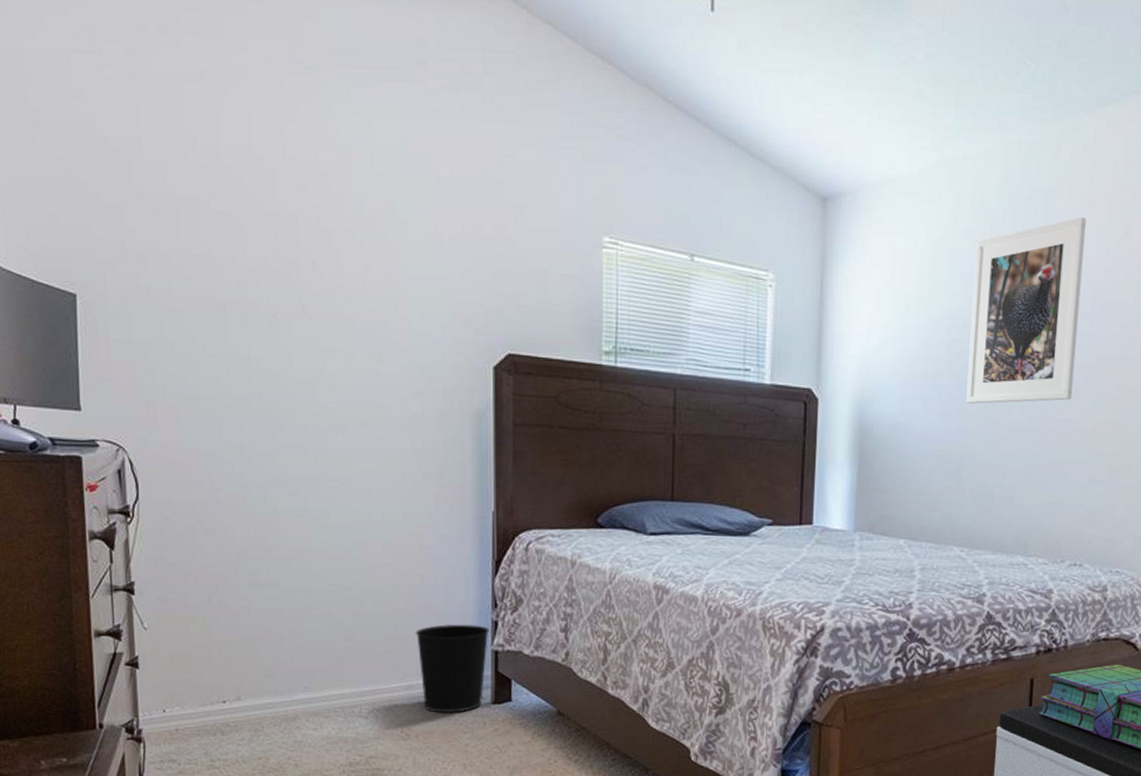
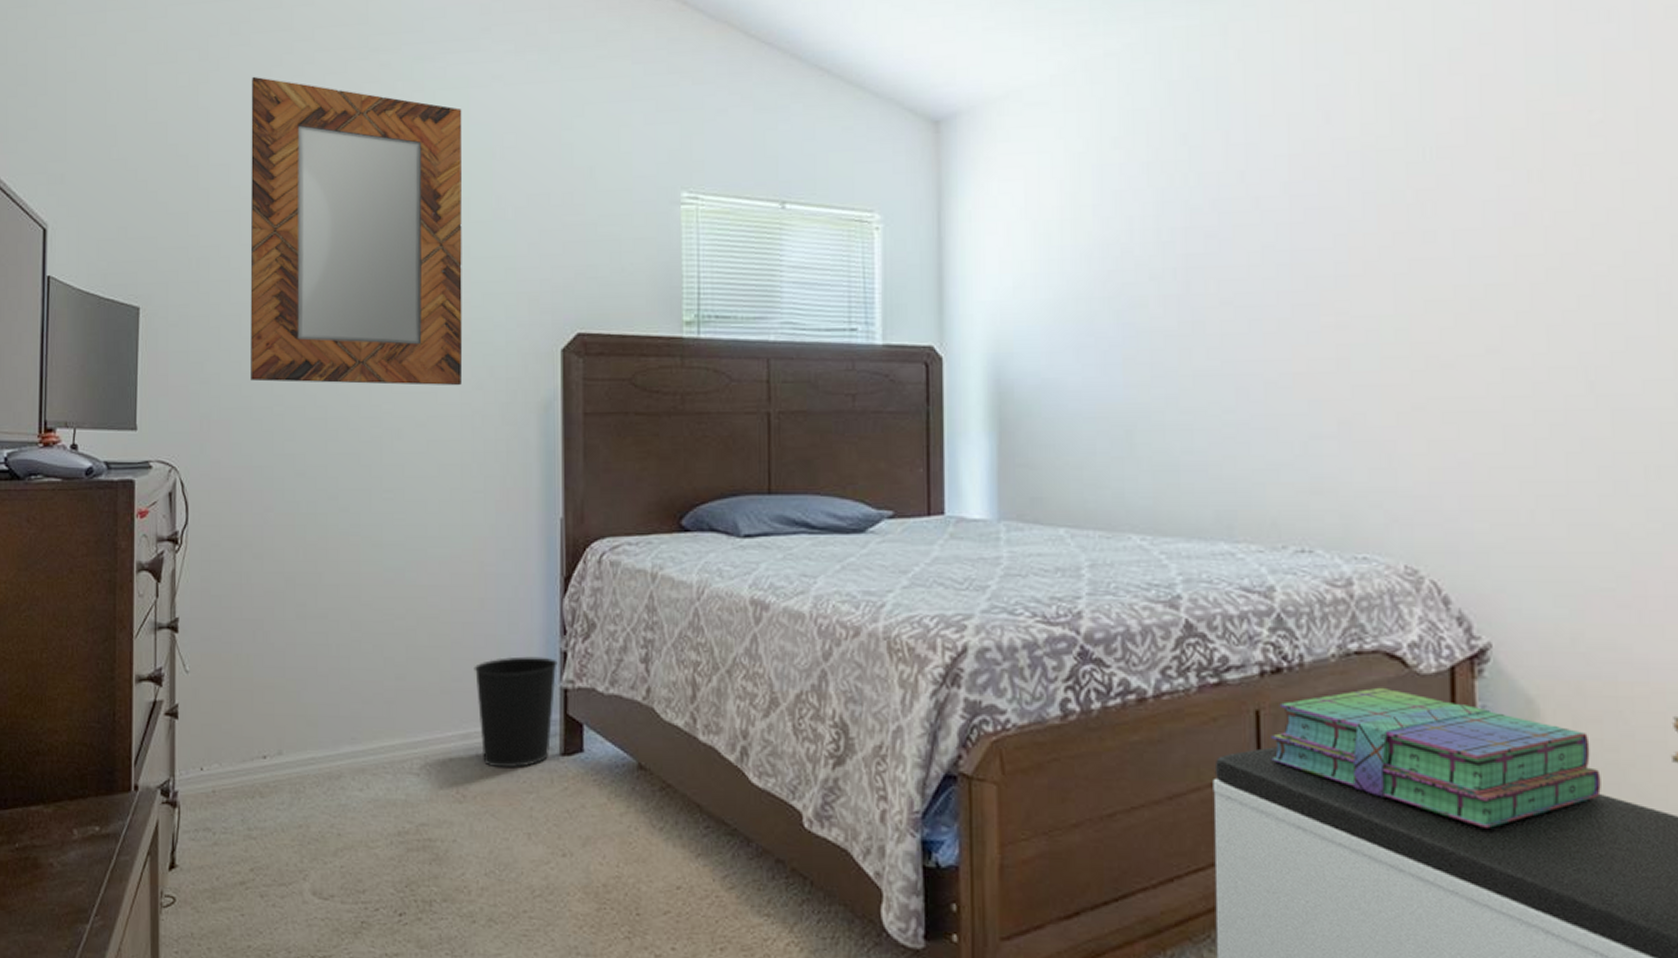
home mirror: none [183,78,402,392] -> present [250,76,463,386]
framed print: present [966,217,1086,404] -> none [1129,107,1275,349]

